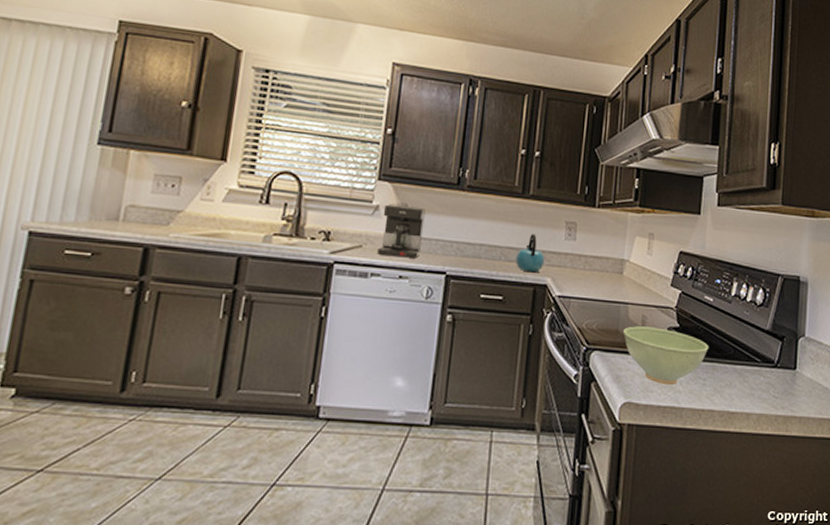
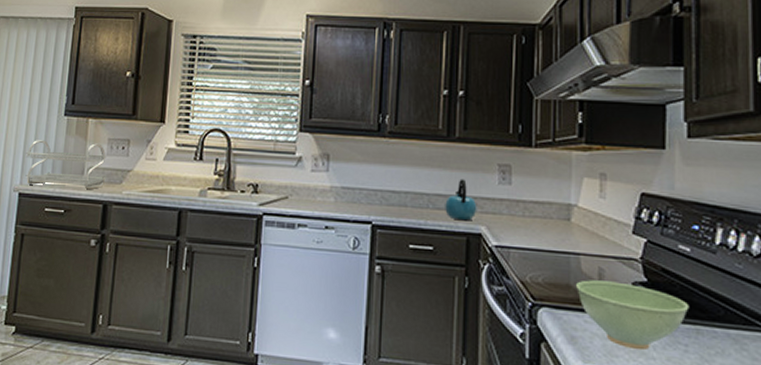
dish rack: none [39,170,151,231] -> present [25,140,107,190]
coffee maker: present [377,204,426,259] -> none [303,155,347,208]

